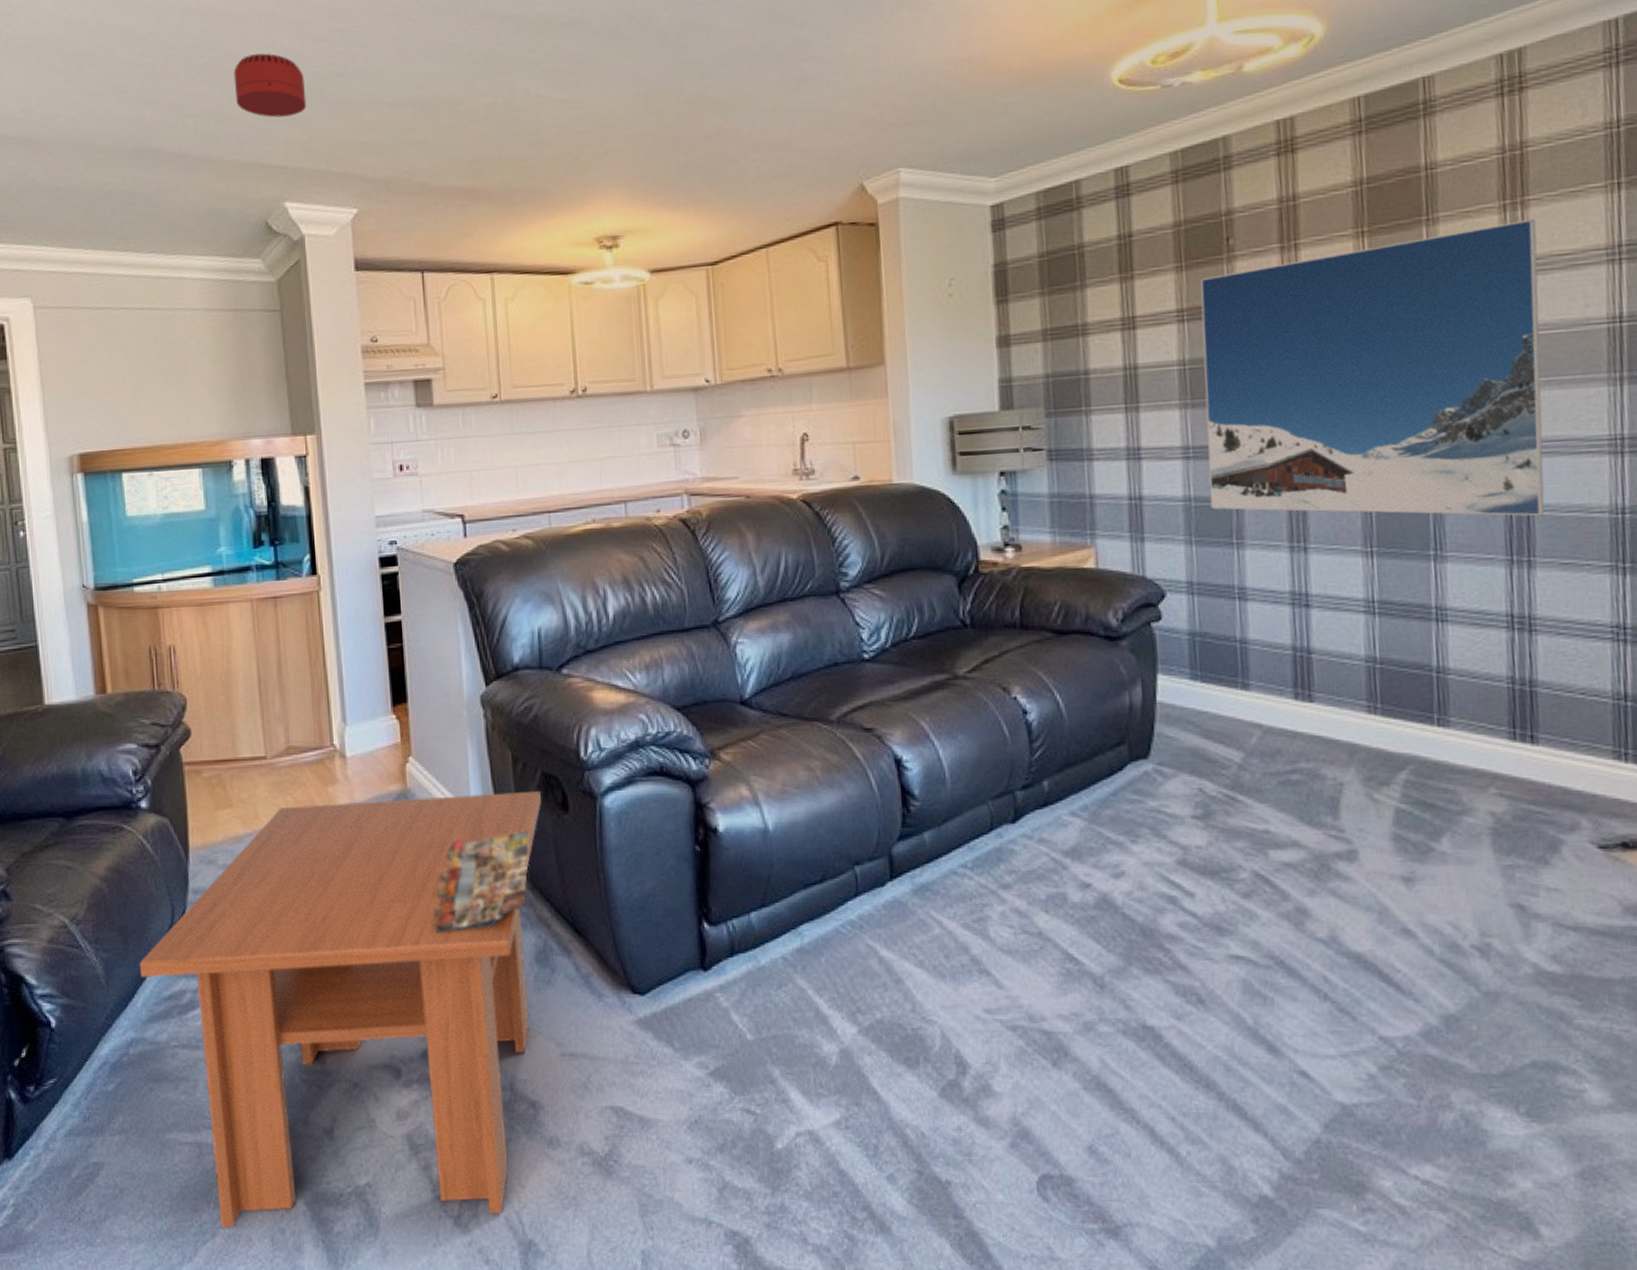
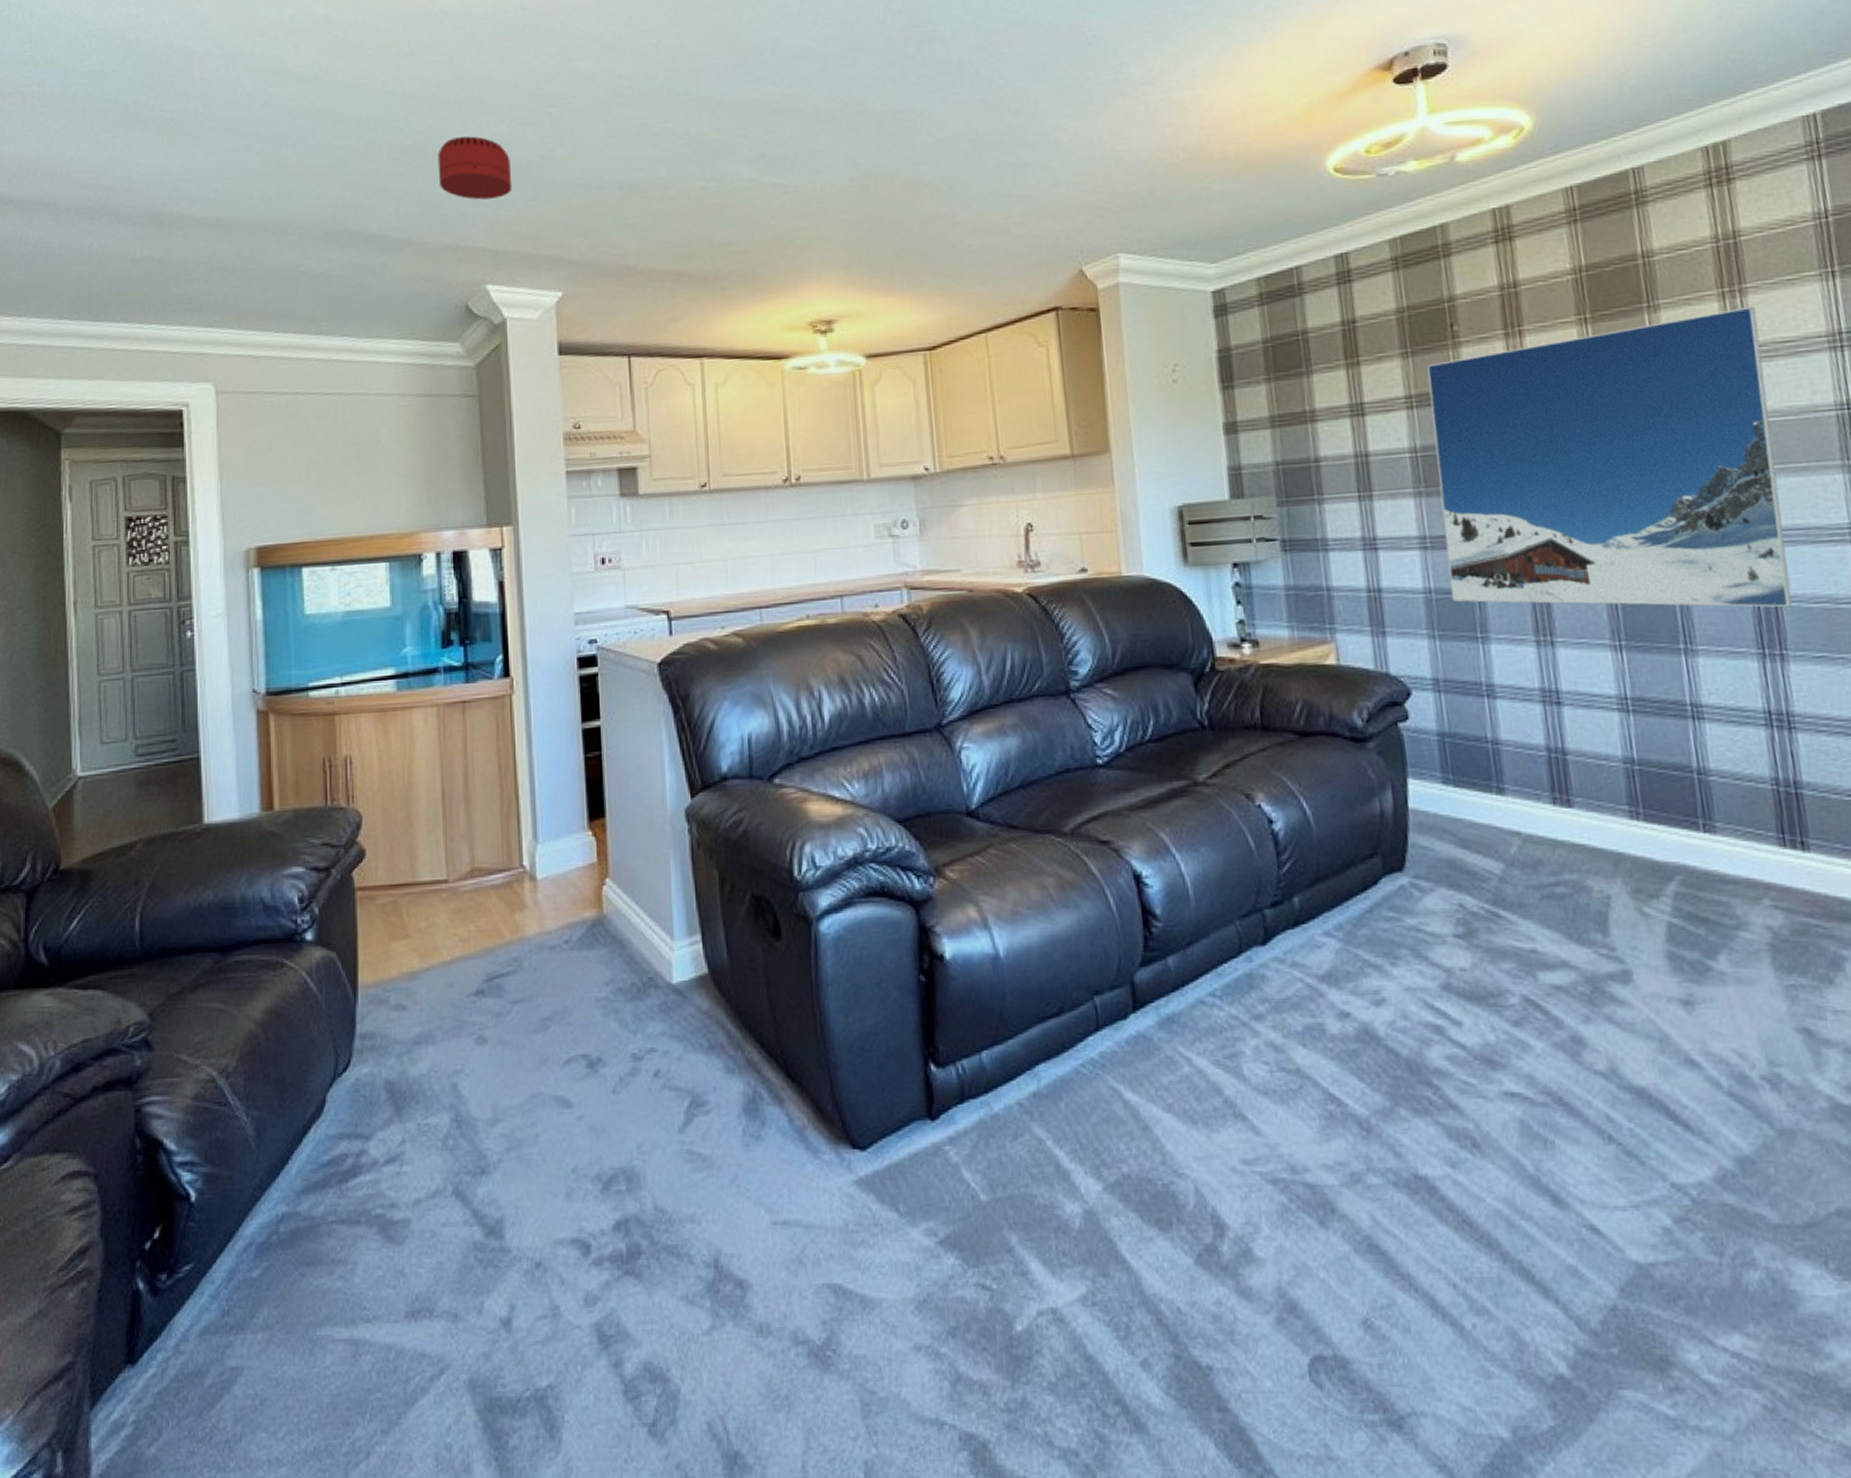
coffee table: present [139,790,541,1228] -> none [295,915,751,1445]
magazine: present [433,829,529,932] -> none [630,959,738,1080]

